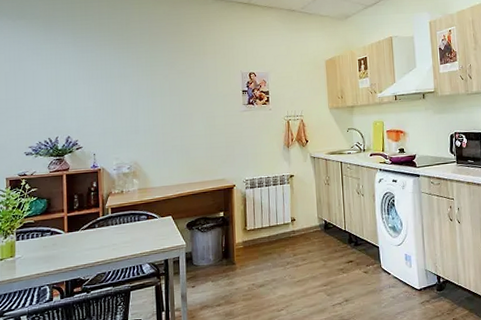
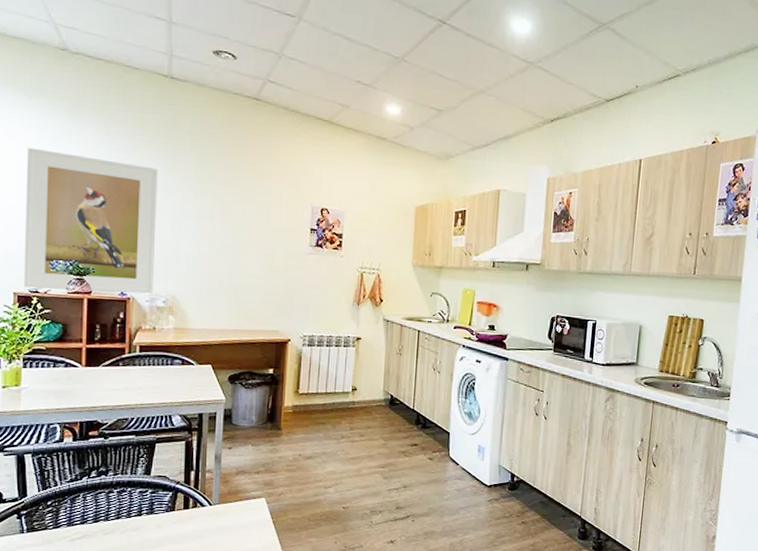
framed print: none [12,59,119,173] -> present [23,147,158,294]

